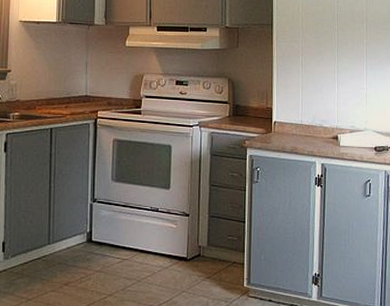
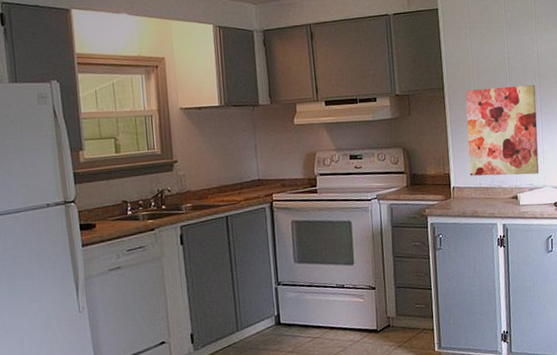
wall art: none [292,28,363,116] -> present [465,84,539,176]

